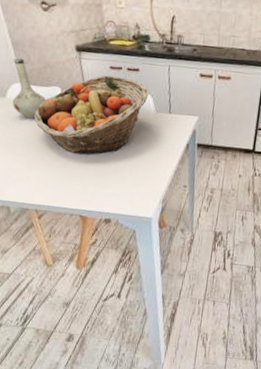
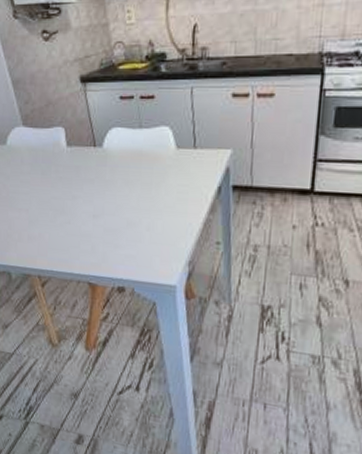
vase: present [12,58,46,119] -> none [12,98,49,167]
fruit basket: present [34,75,149,154] -> none [36,107,167,207]

